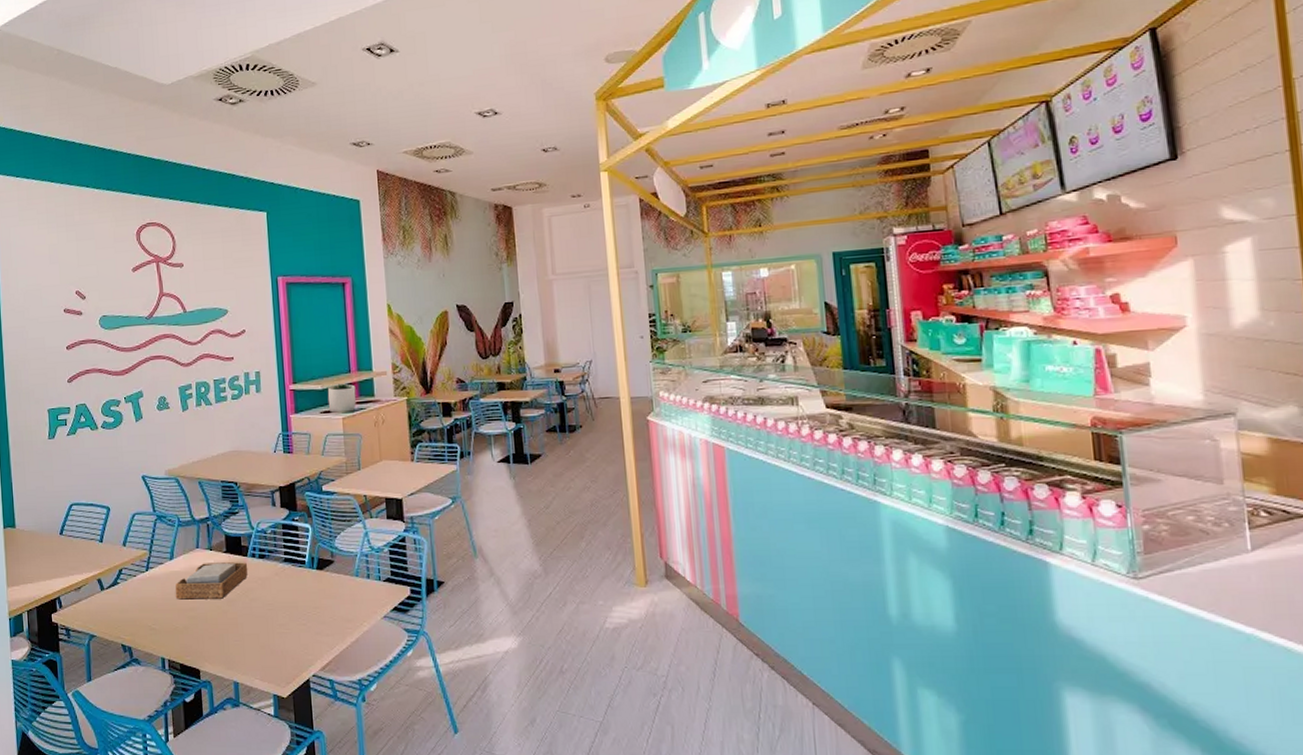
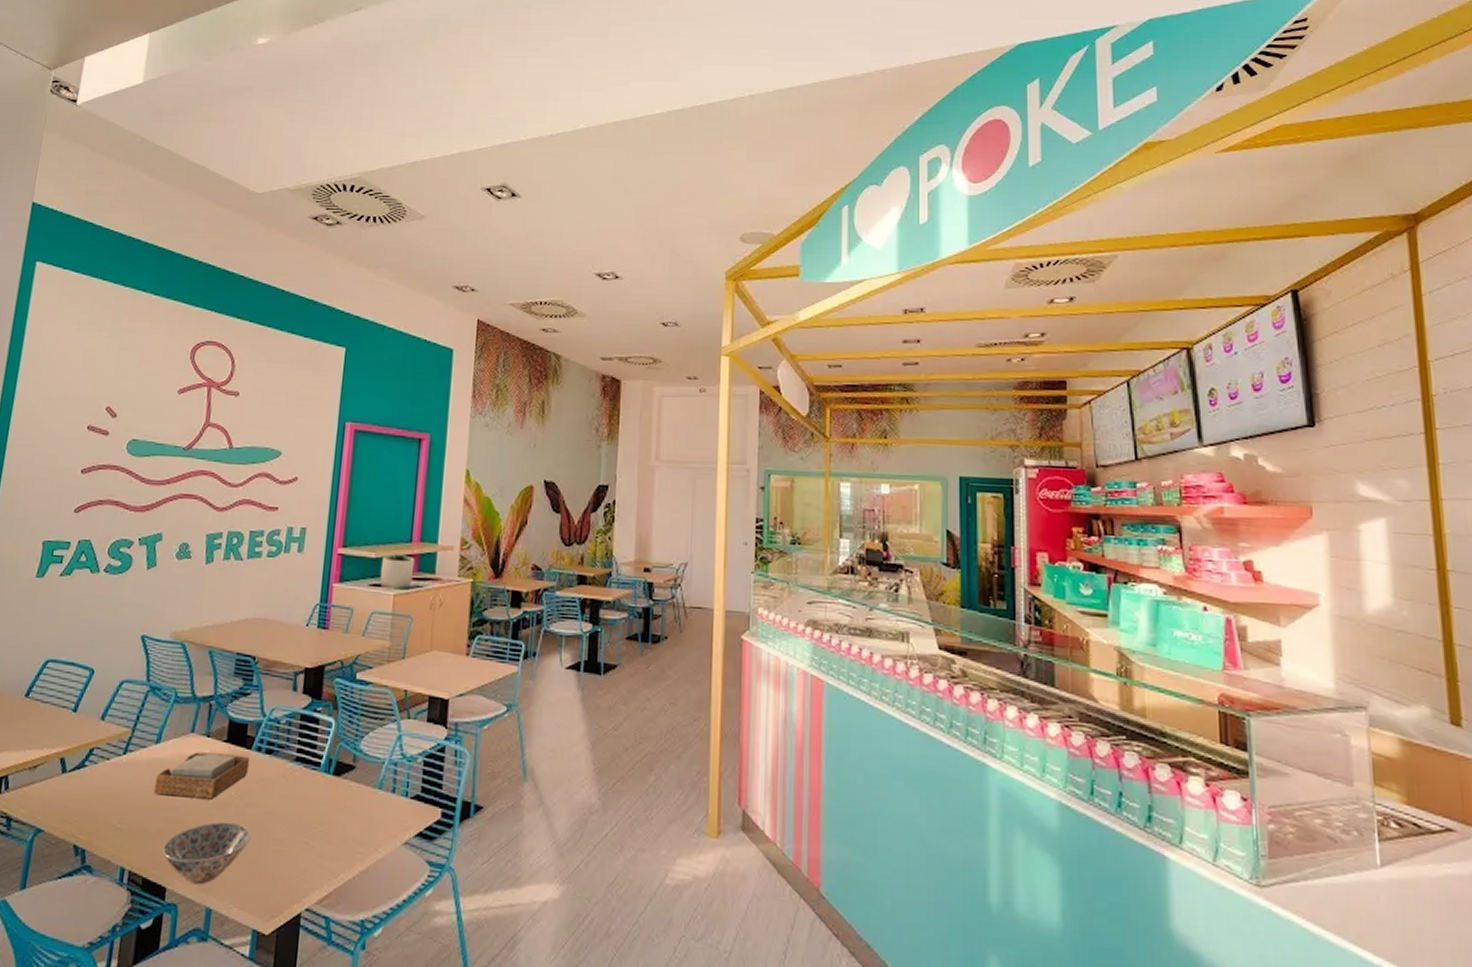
bowl: none [190,615,260,665] -> present [161,821,252,885]

